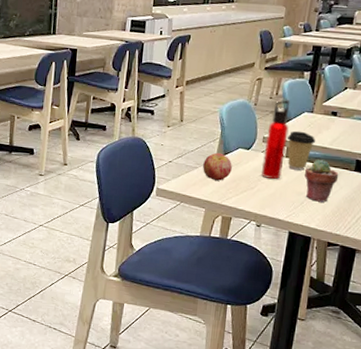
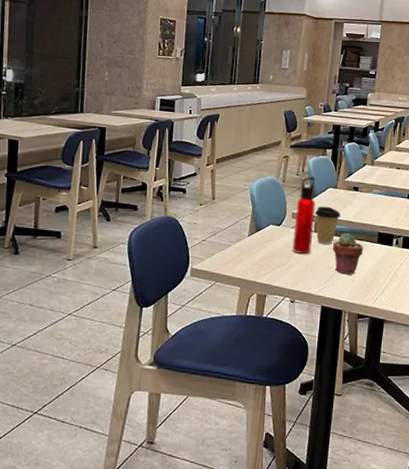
apple: present [203,152,232,181] -> none [236,229,264,258]

